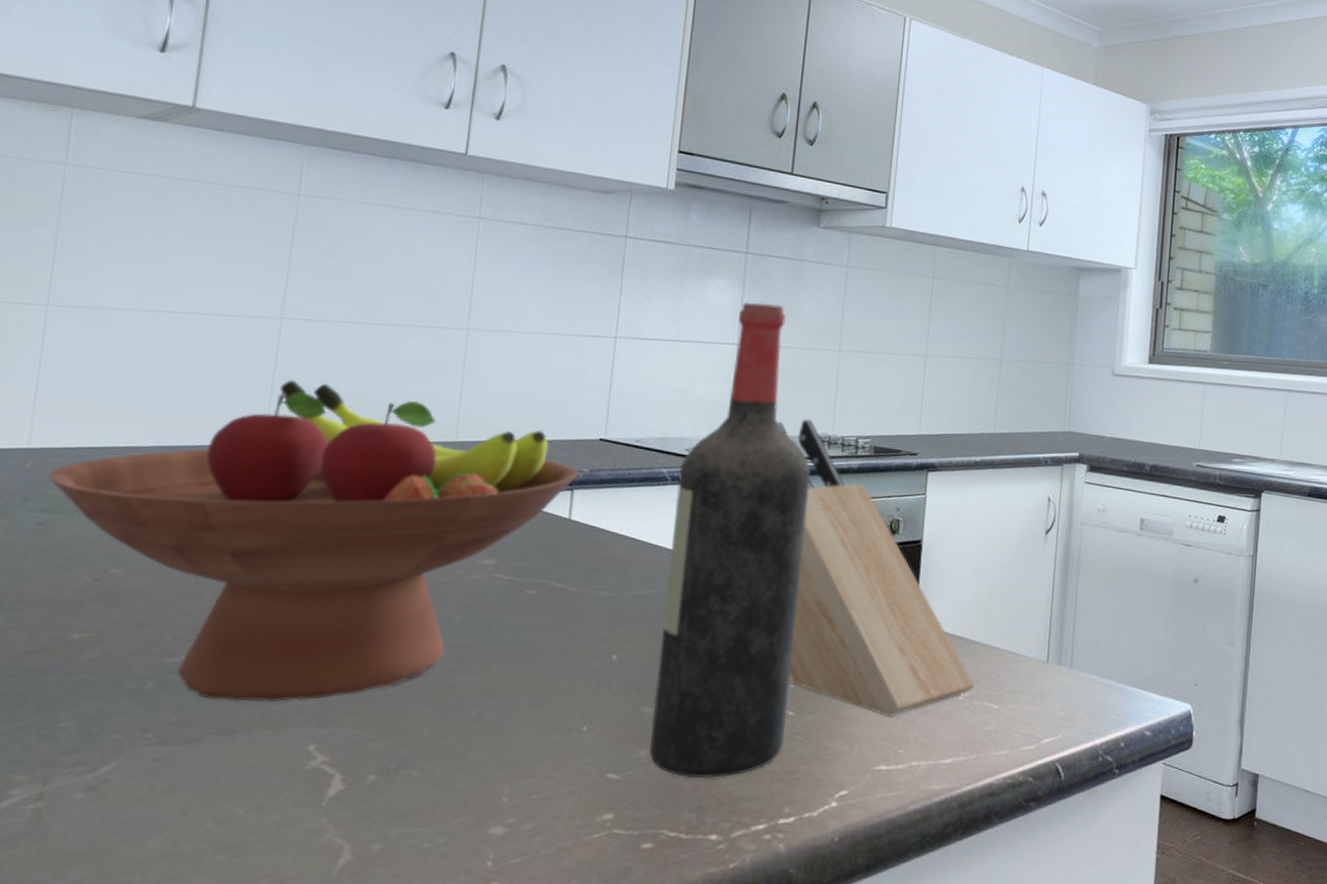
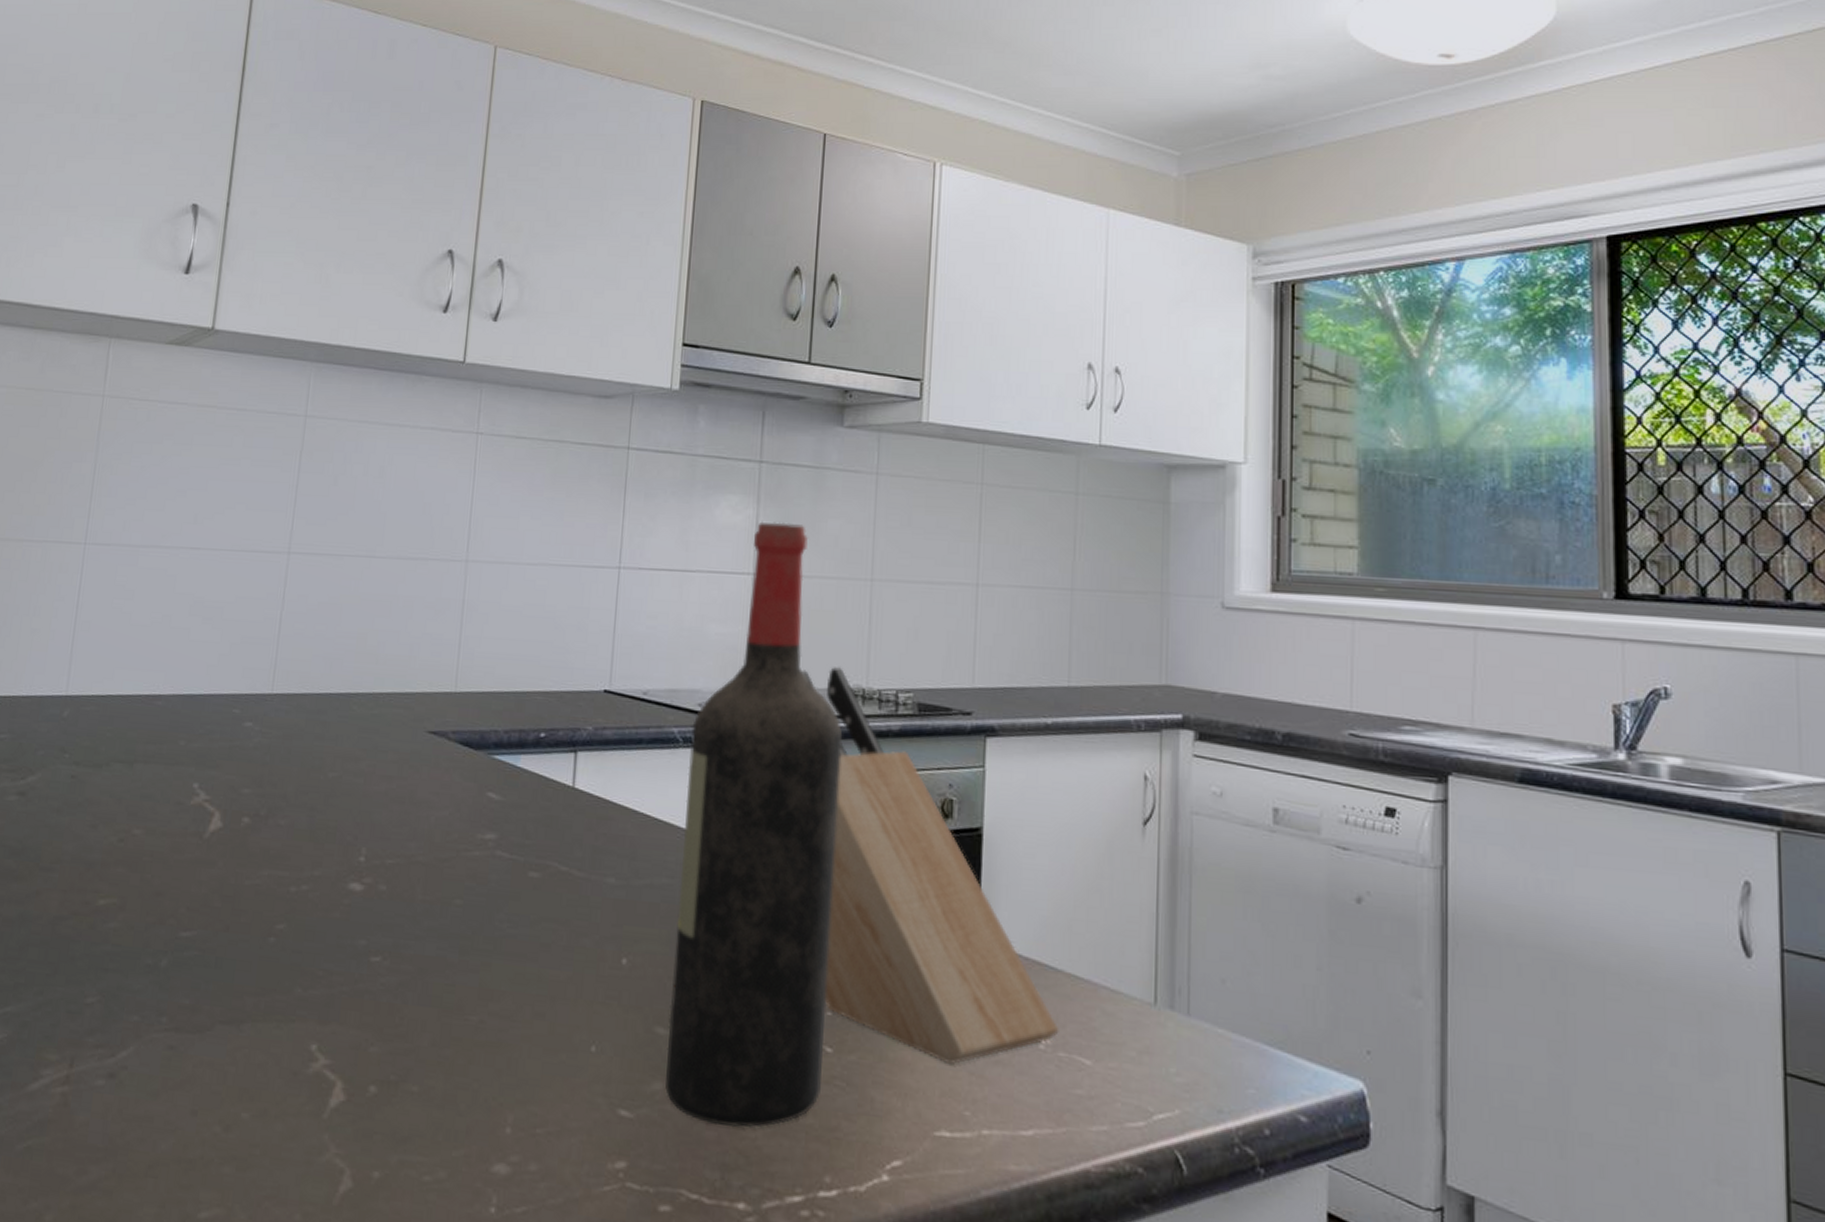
fruit bowl: present [46,379,579,703] -> none [80,621,583,991]

